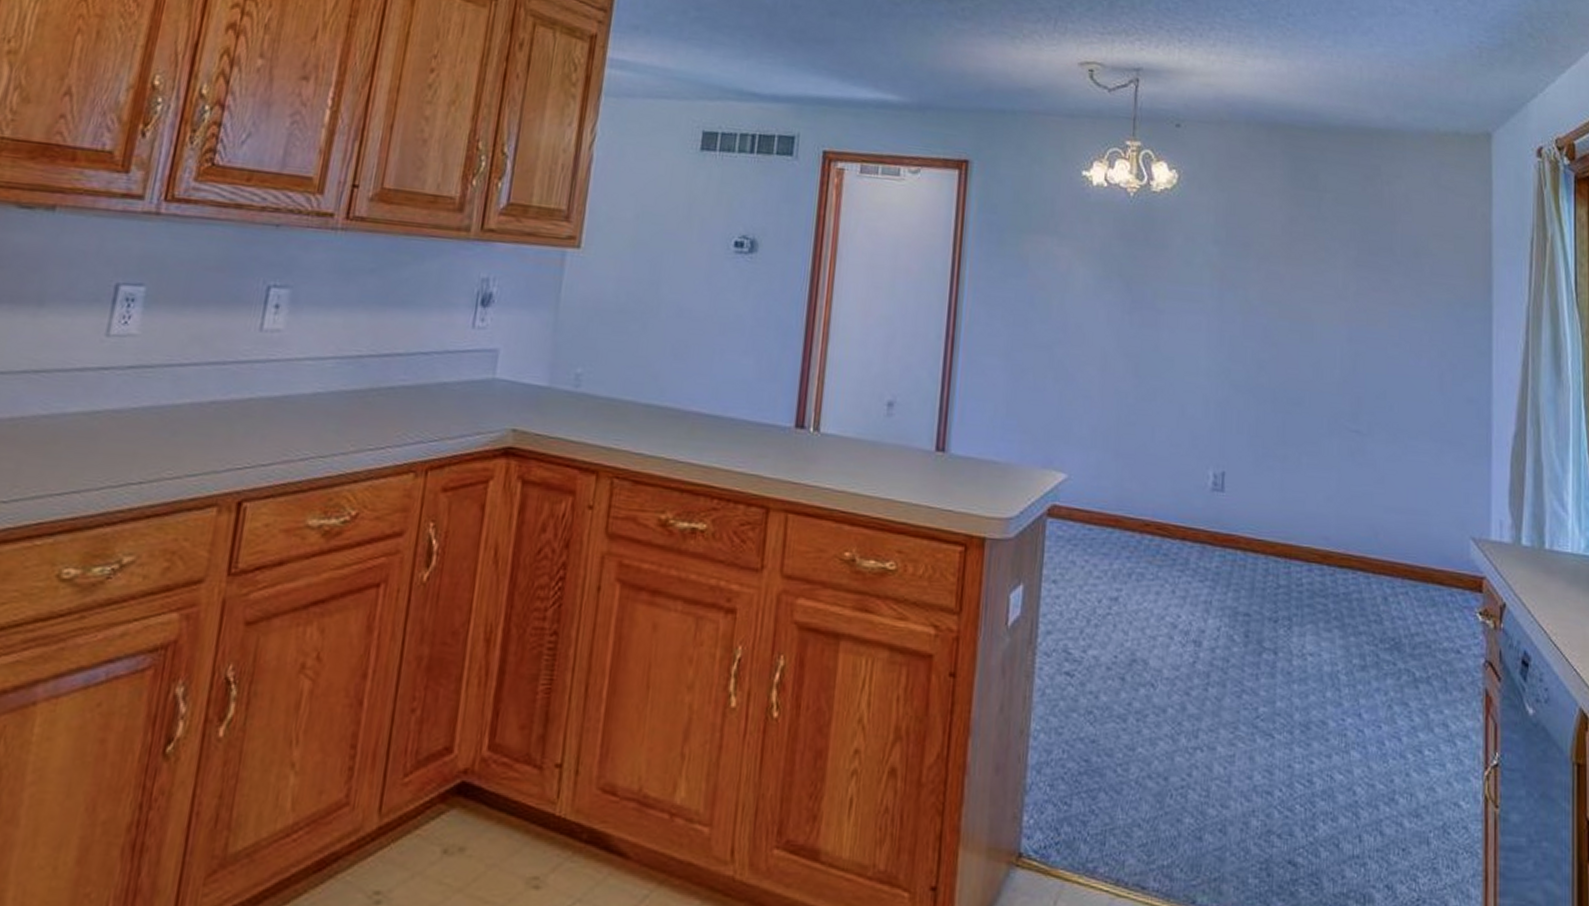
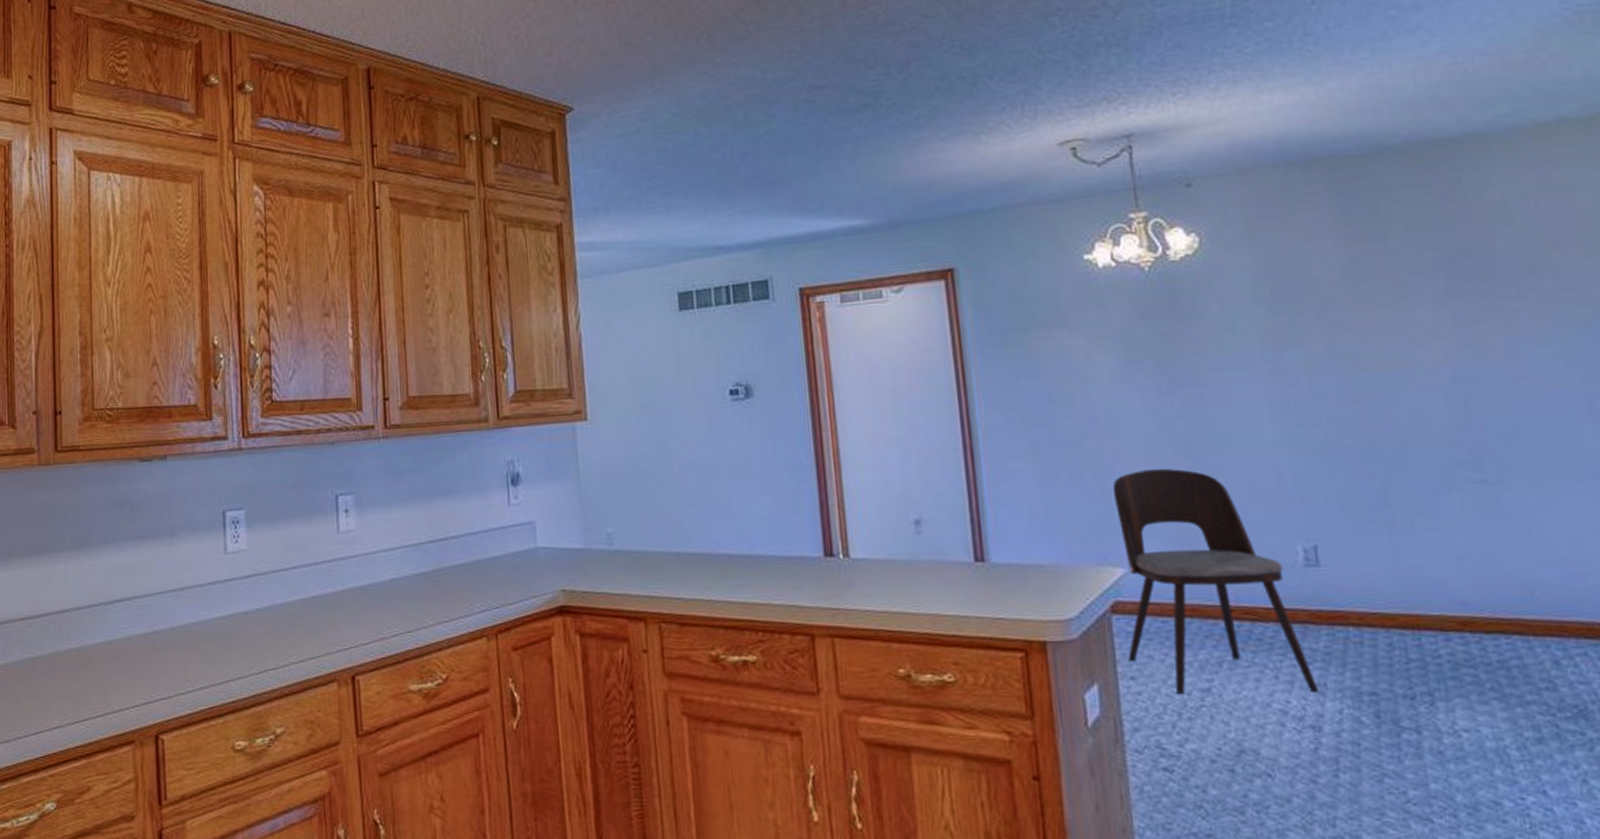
dining chair: none [1054,382,1204,609] -> present [1113,468,1318,694]

